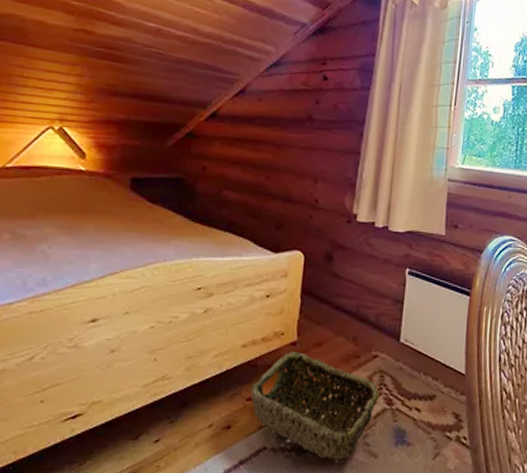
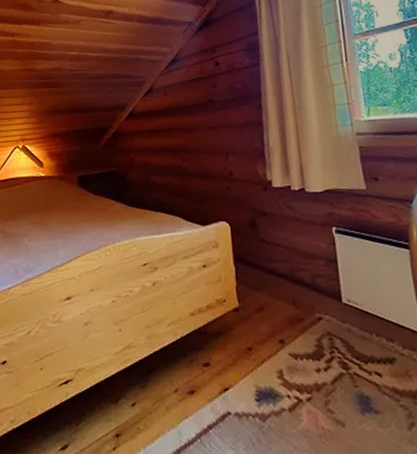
woven basket: present [250,352,379,460] -> none [205,317,333,428]

